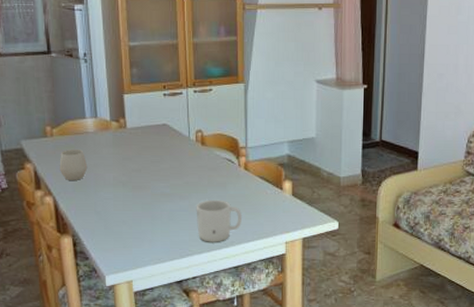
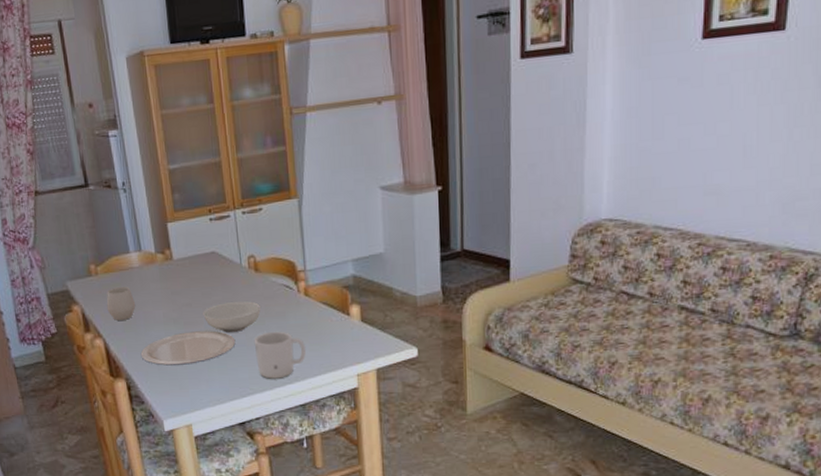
plate: none [88,195,179,225] -> present [140,330,236,366]
bowl: none [151,171,204,198] -> present [203,301,261,332]

